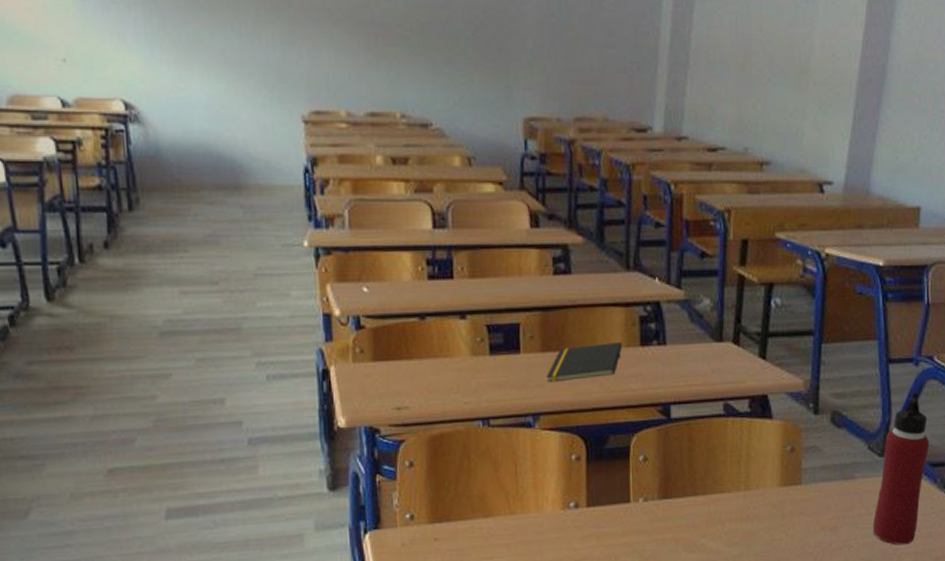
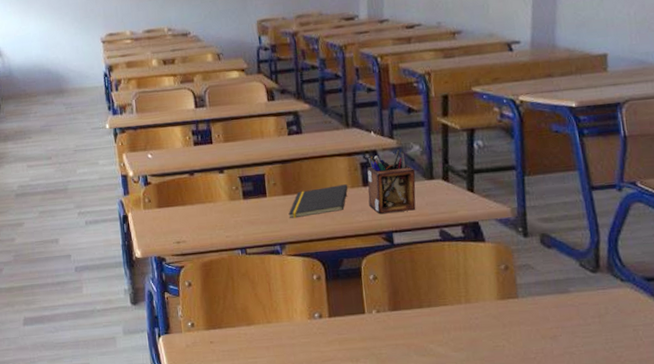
desk organizer: none [645,302,703,382] -> present [367,149,416,215]
water bottle: present [872,392,930,545] -> none [592,215,643,353]

